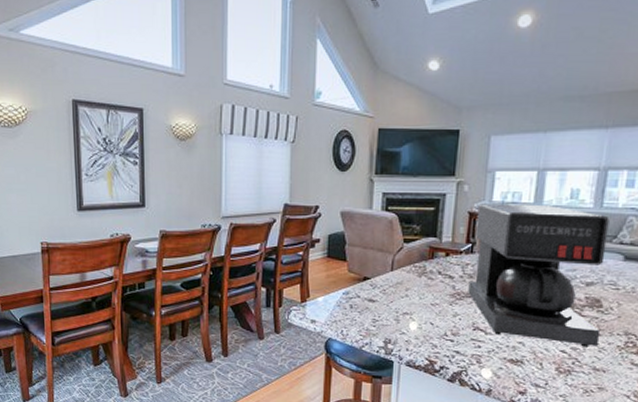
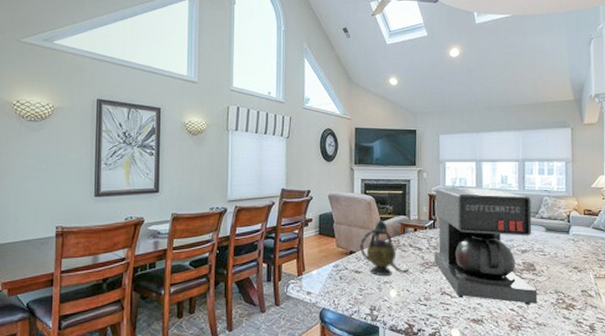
teapot: none [376,241,436,307] -> present [360,219,410,277]

